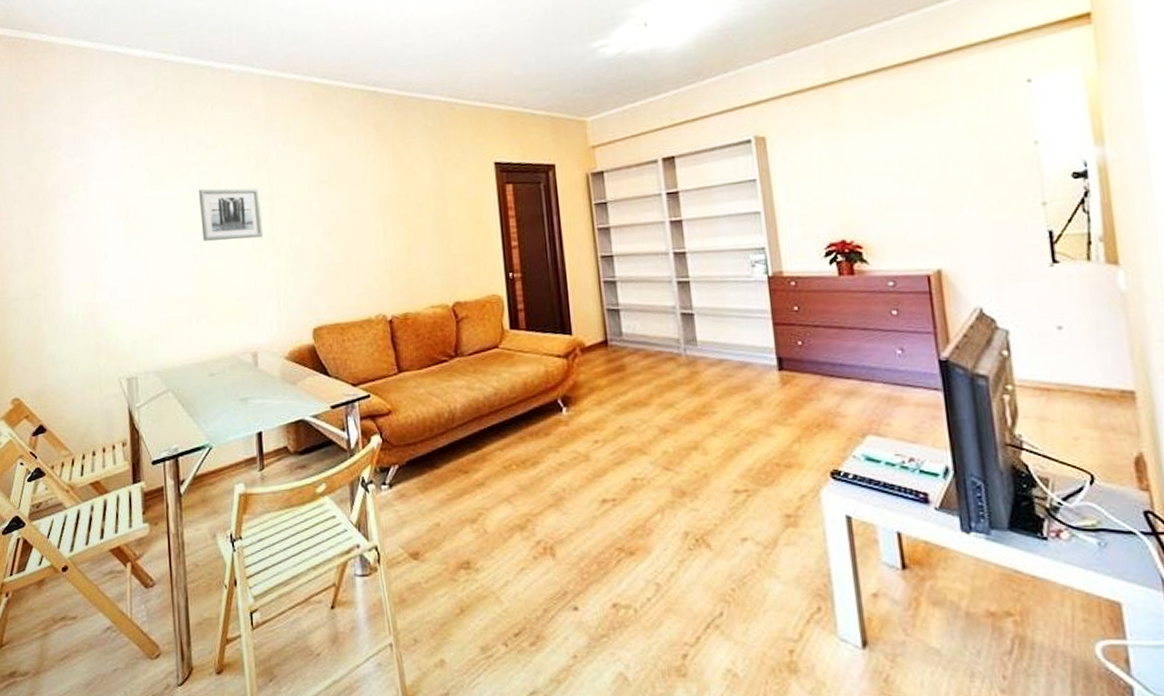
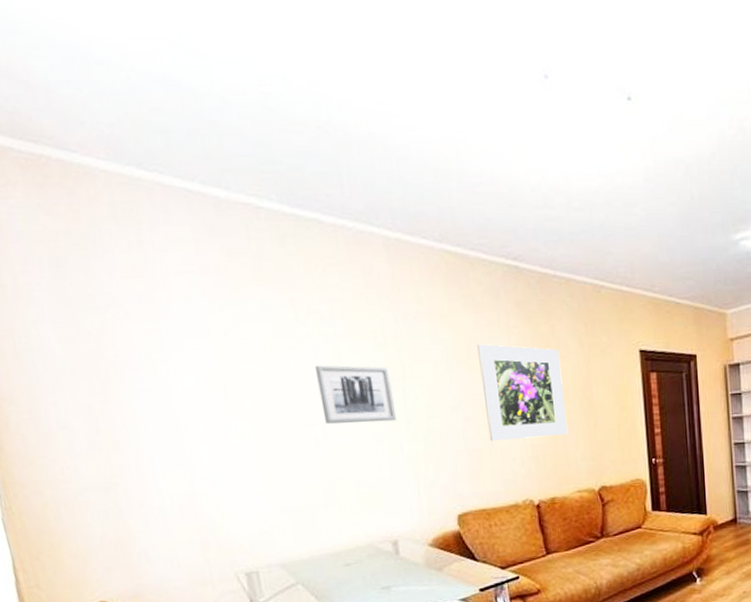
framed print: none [338,163,422,256] -> present [477,343,568,441]

